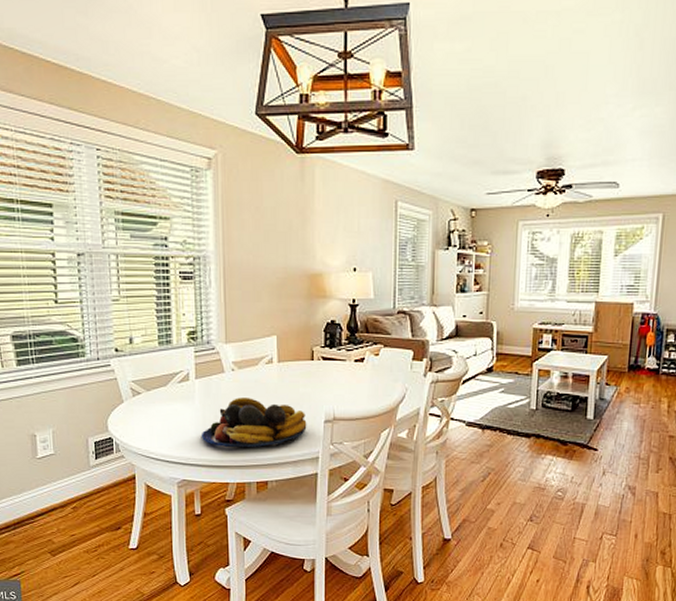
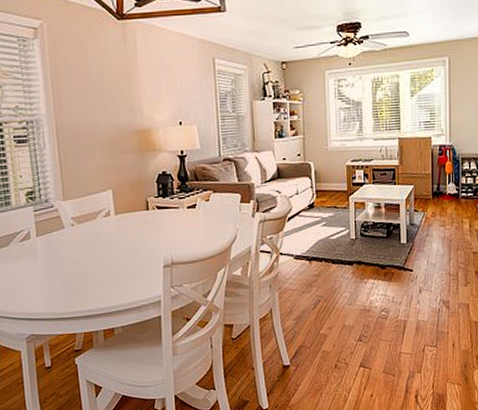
fruit bowl: present [201,398,307,448] -> none [45,250,147,300]

